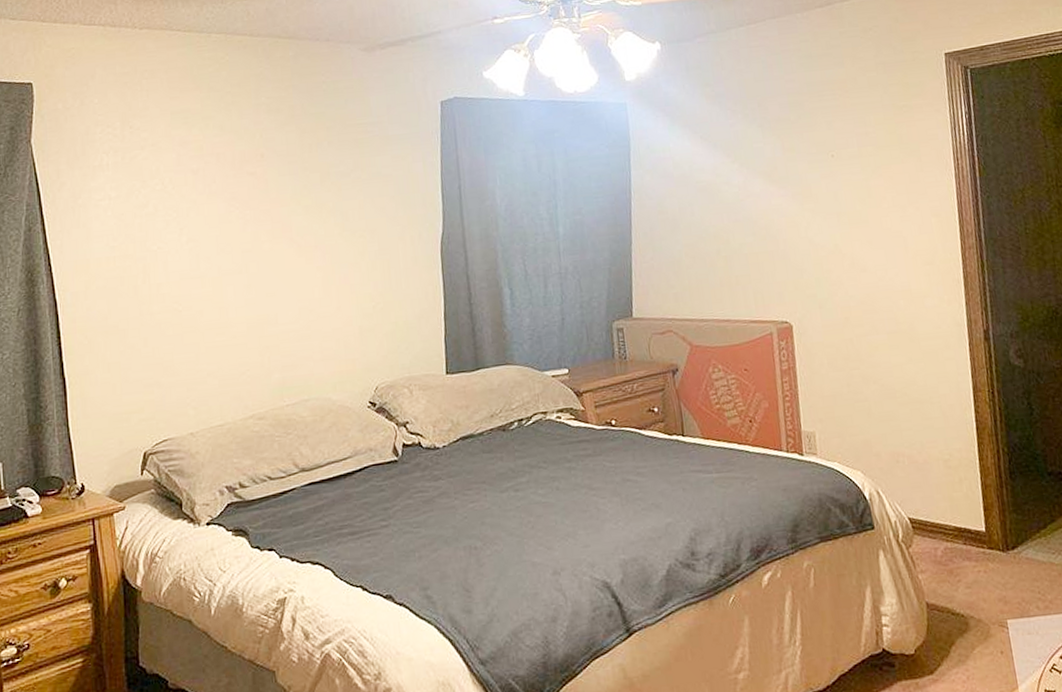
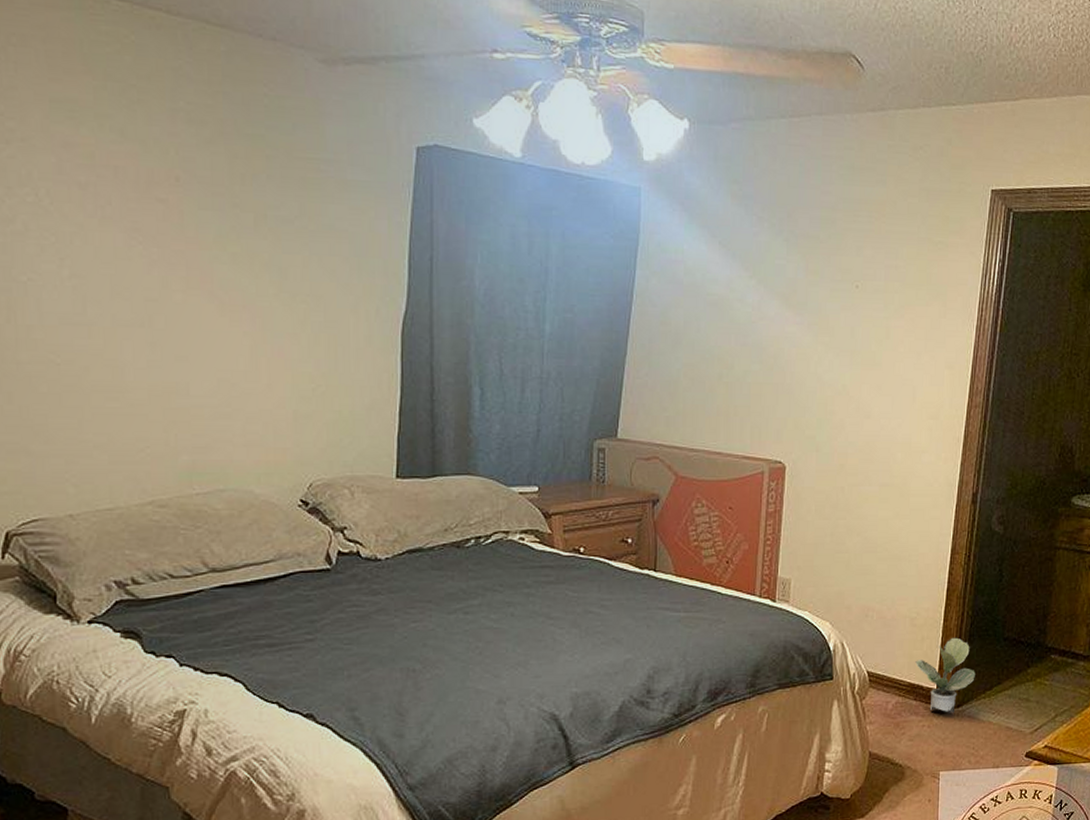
potted plant: none [957,476,1025,556] -> present [915,637,975,713]

